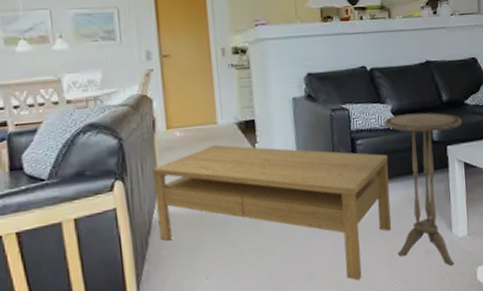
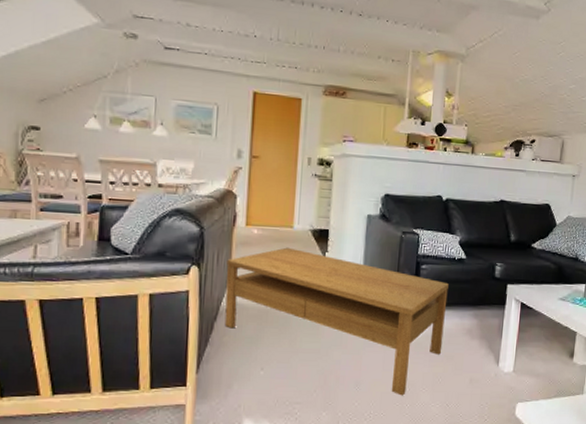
side table: present [383,112,462,266] -> none [443,247,526,397]

